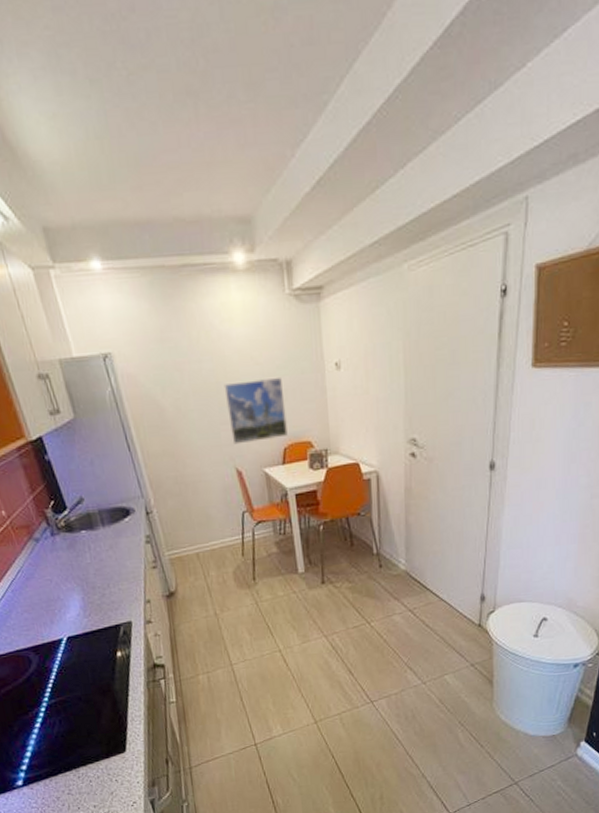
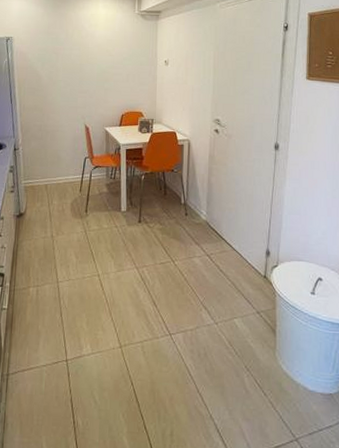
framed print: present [223,376,288,445] -> none [85,65,127,108]

